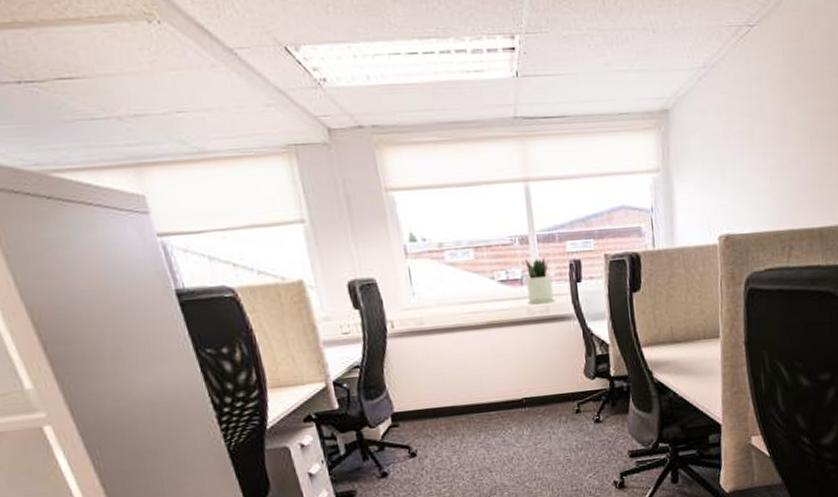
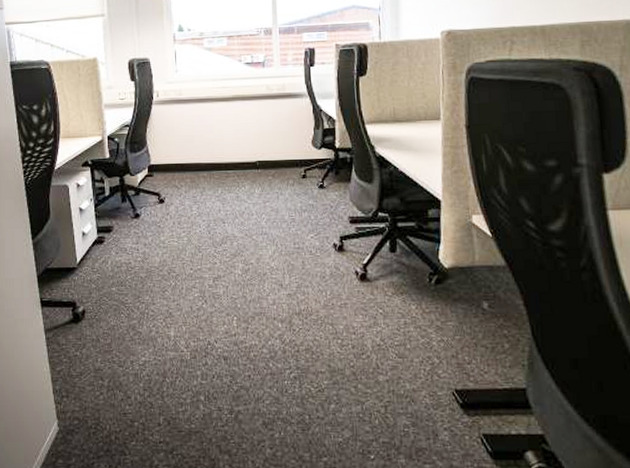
planter: present [524,257,556,305] -> none [266,45,291,84]

